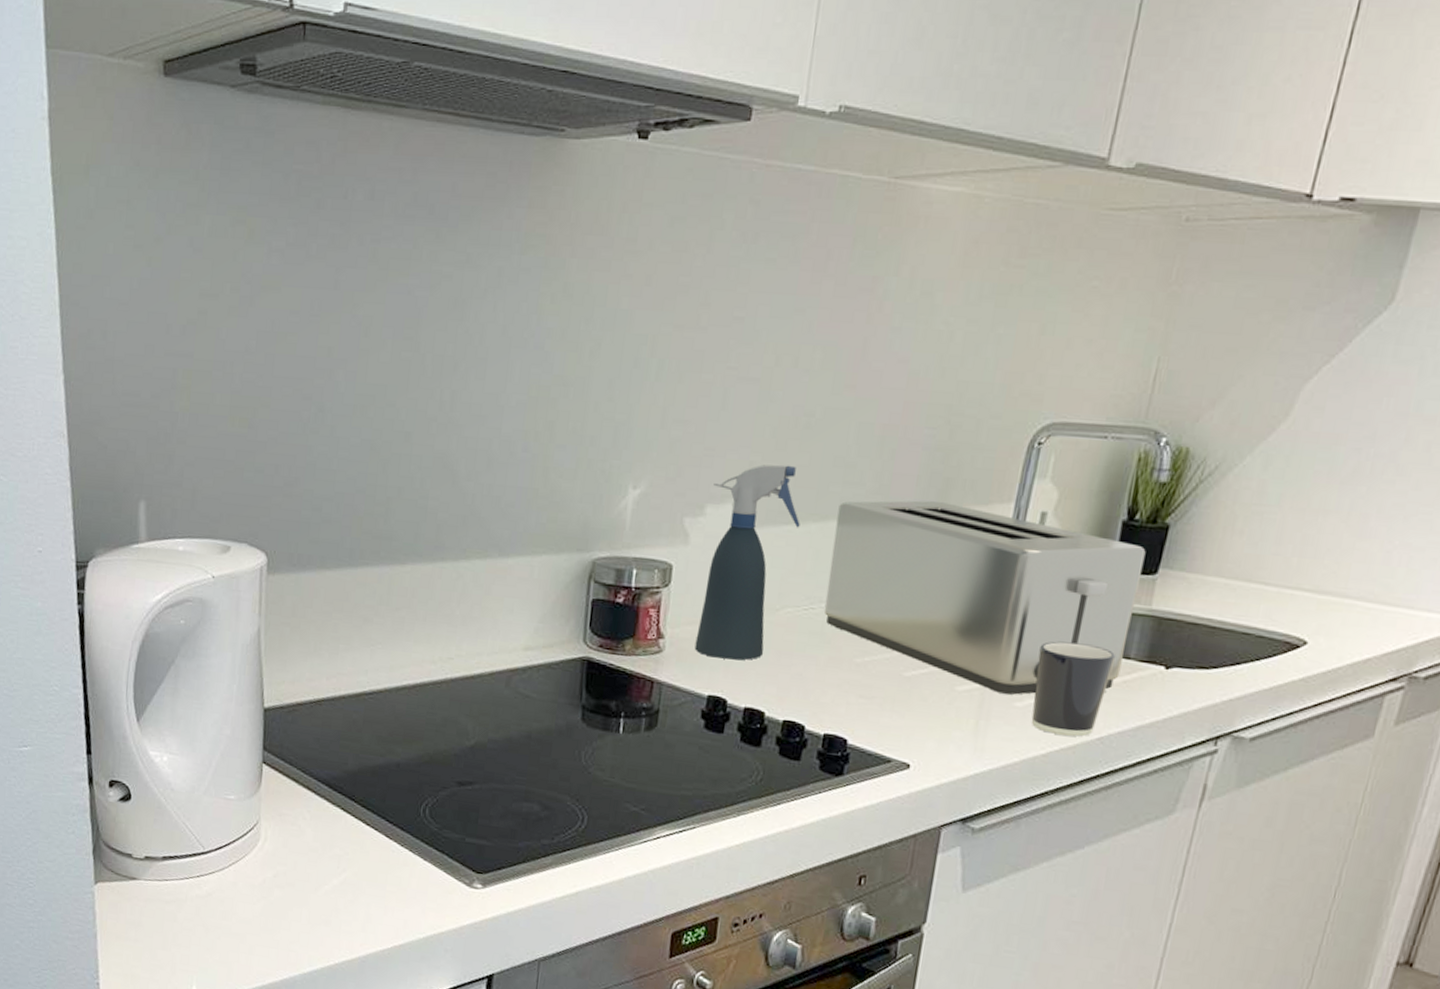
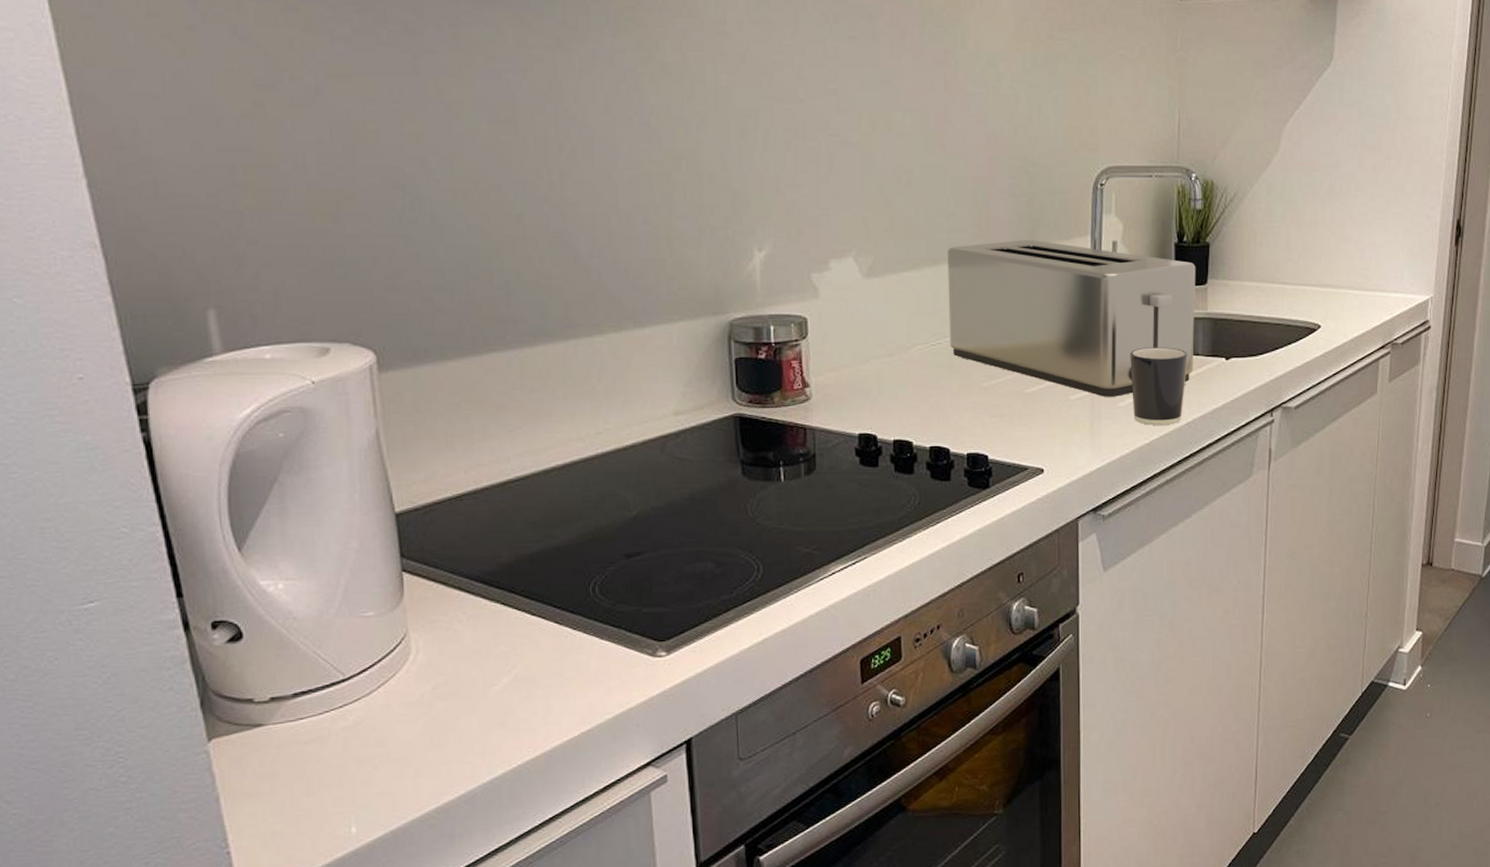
spray bottle: present [694,464,800,660] -> none [833,218,917,398]

